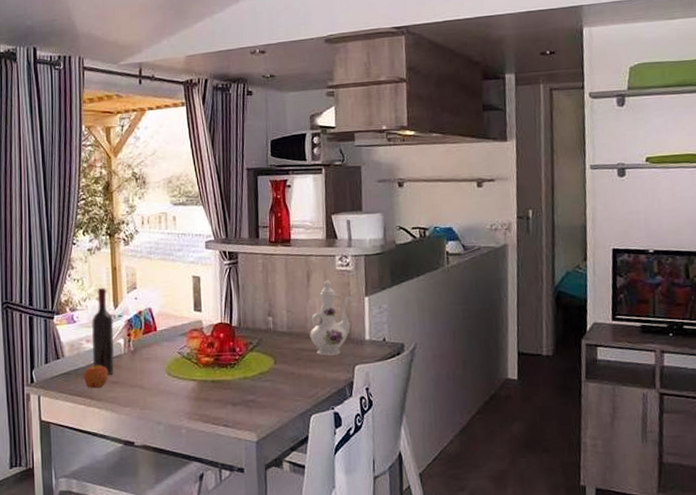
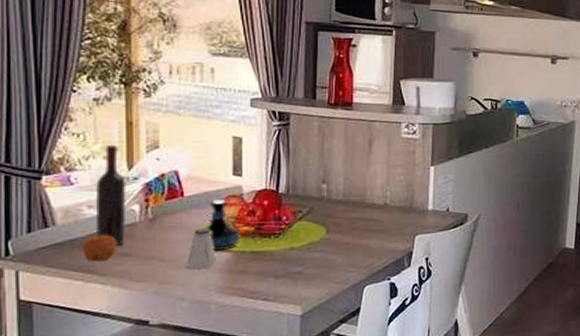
saltshaker: none [160,359,185,397] -> present [186,228,217,270]
tequila bottle: none [174,333,203,379] -> present [205,200,240,250]
ewer: present [310,280,353,356] -> none [368,148,418,226]

